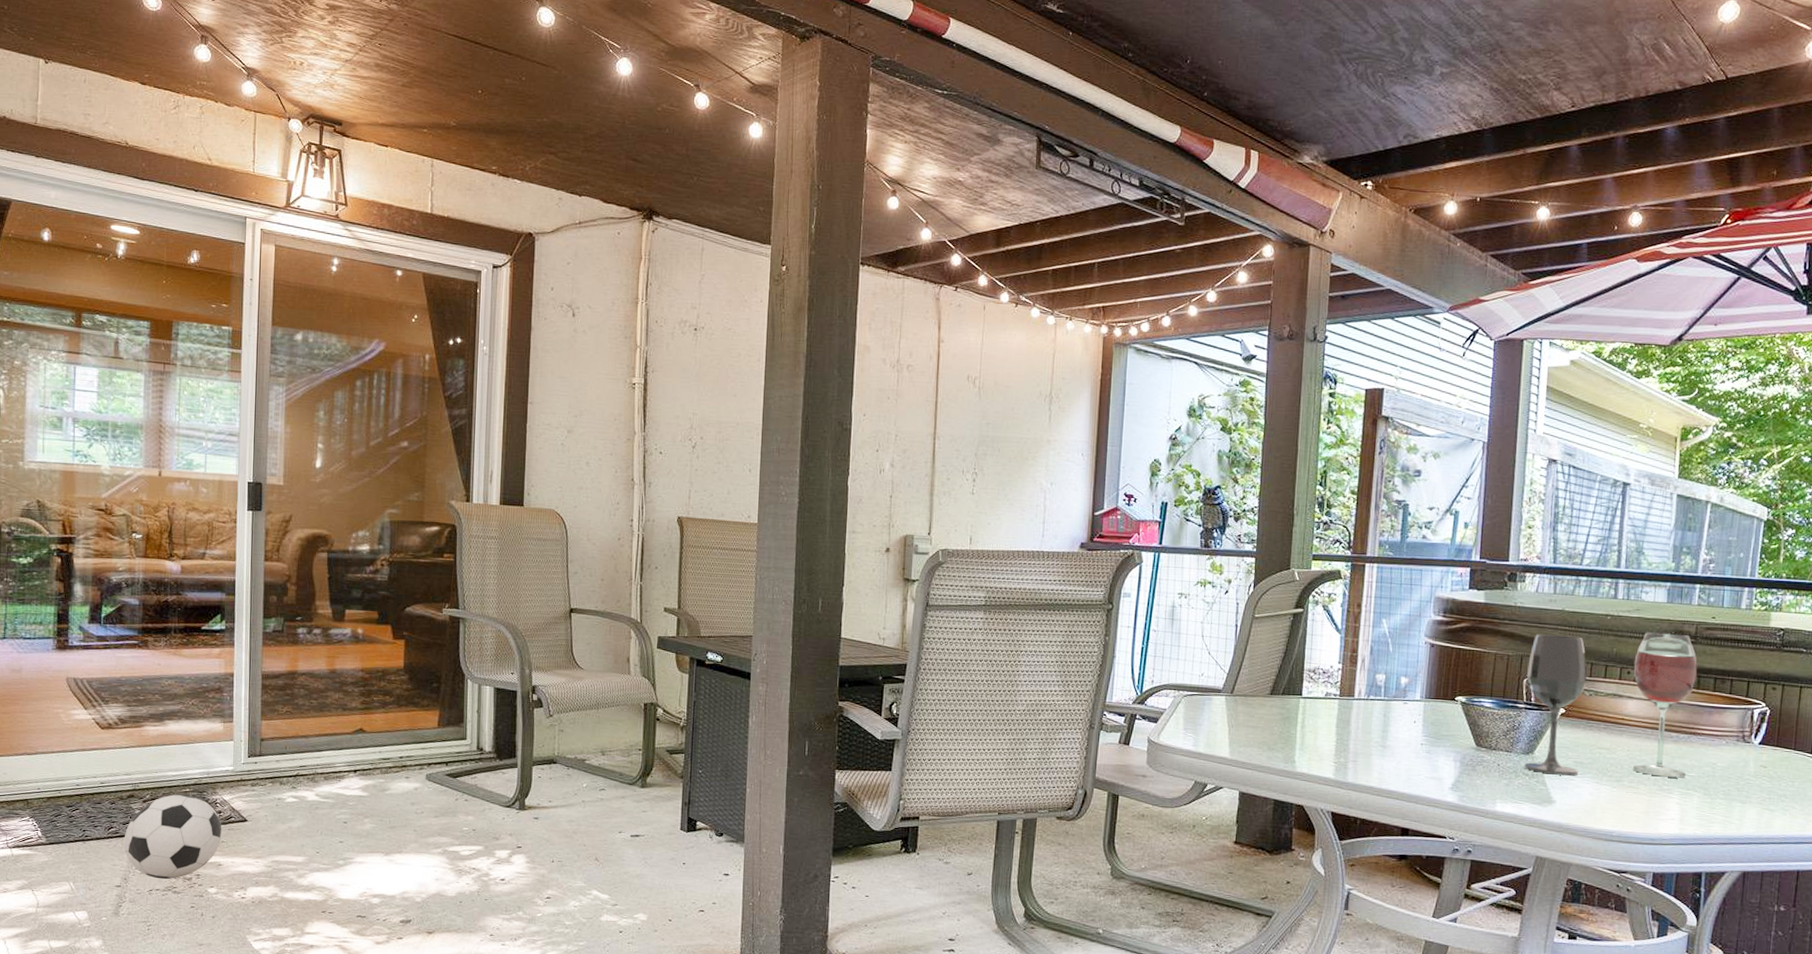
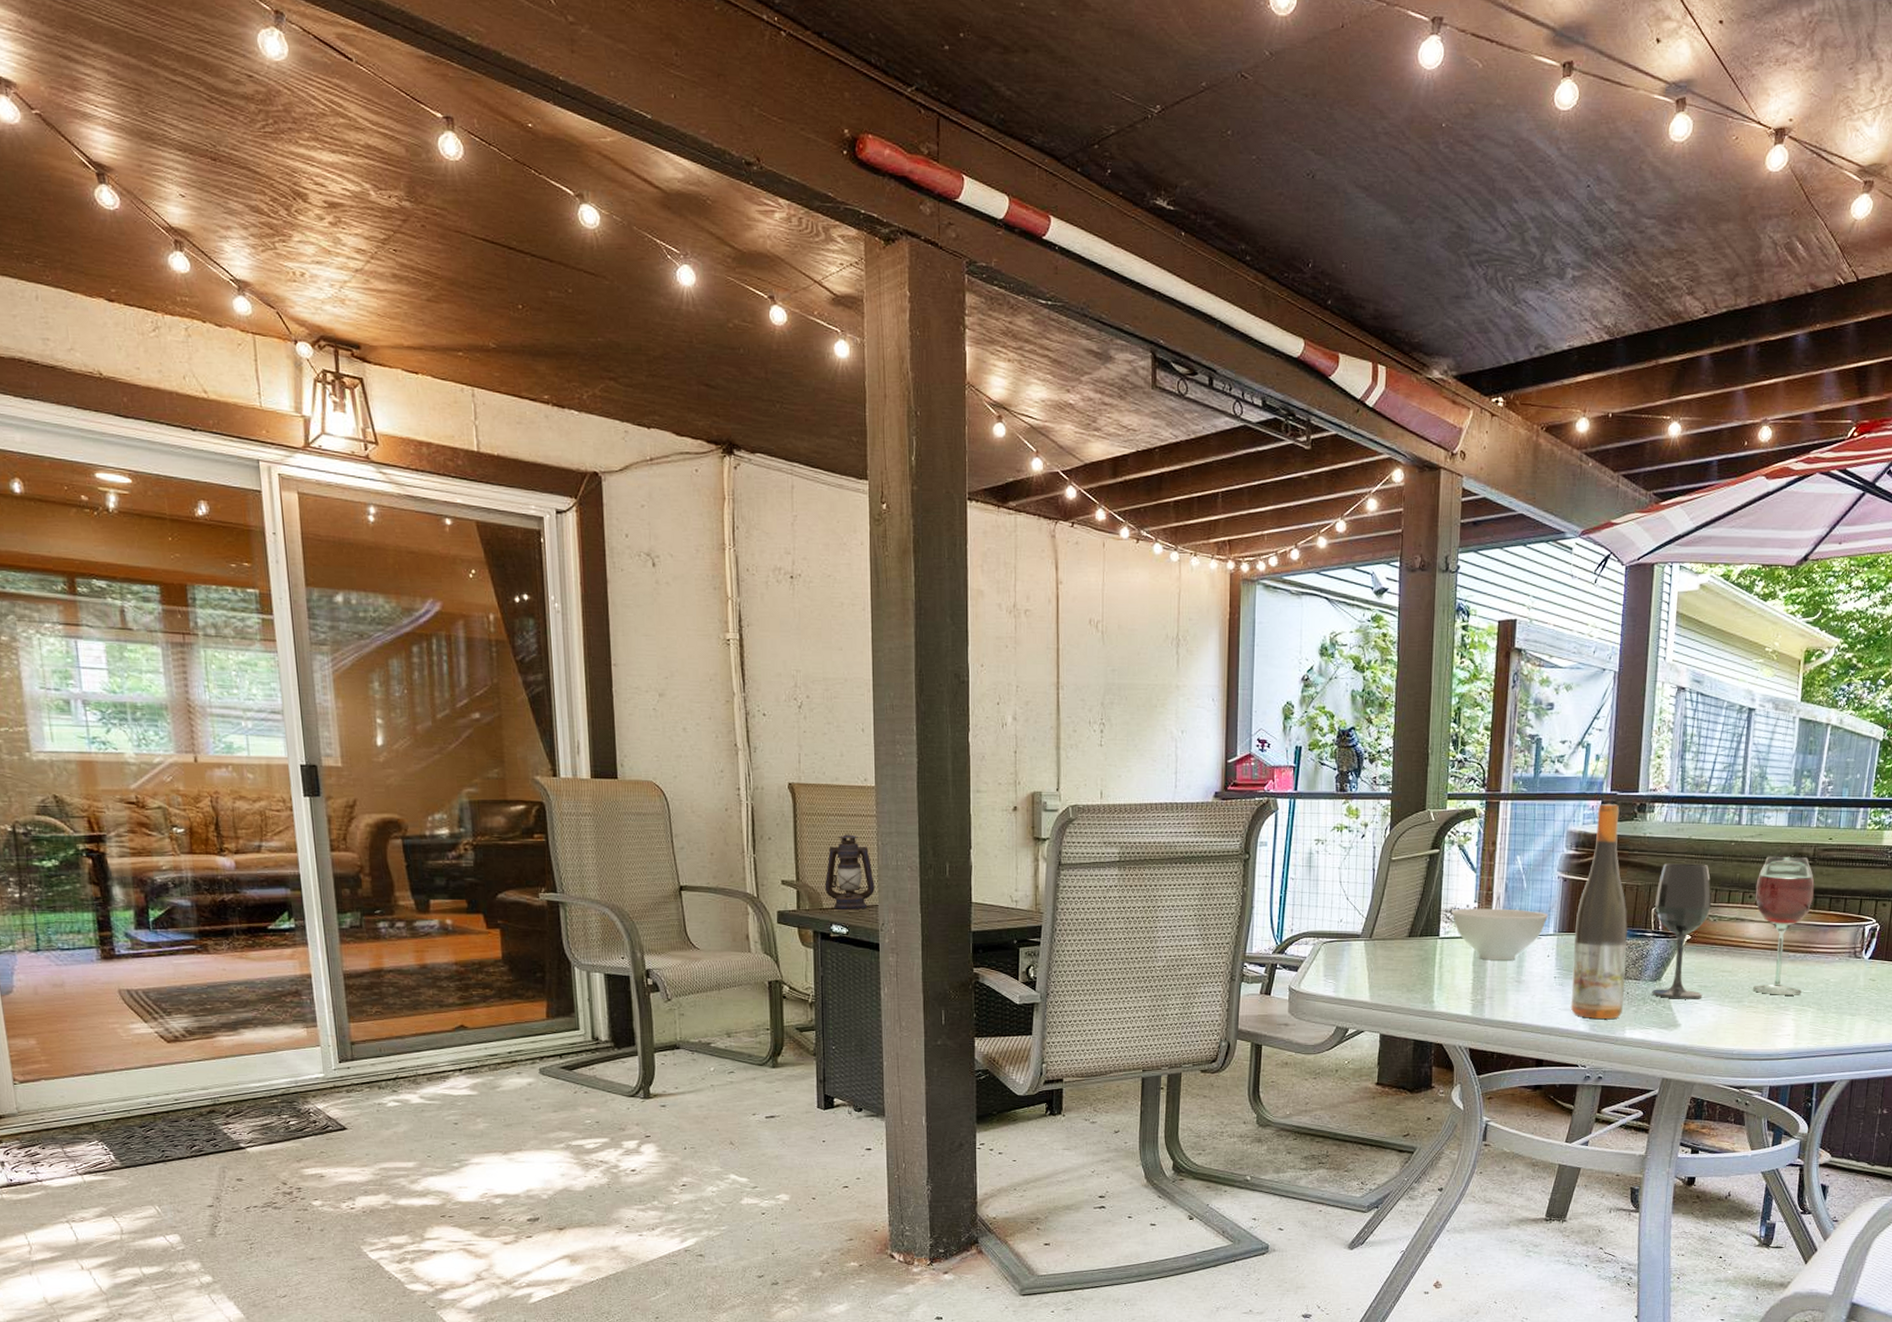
soccer ball: present [123,794,222,880] -> none [210,1106,320,1196]
lantern: none [703,566,751,639] -> present [825,833,875,910]
bowl: none [1315,669,1415,725] -> present [1452,908,1548,961]
wine bottle: none [1437,571,1499,791] -> present [1570,803,1628,1019]

